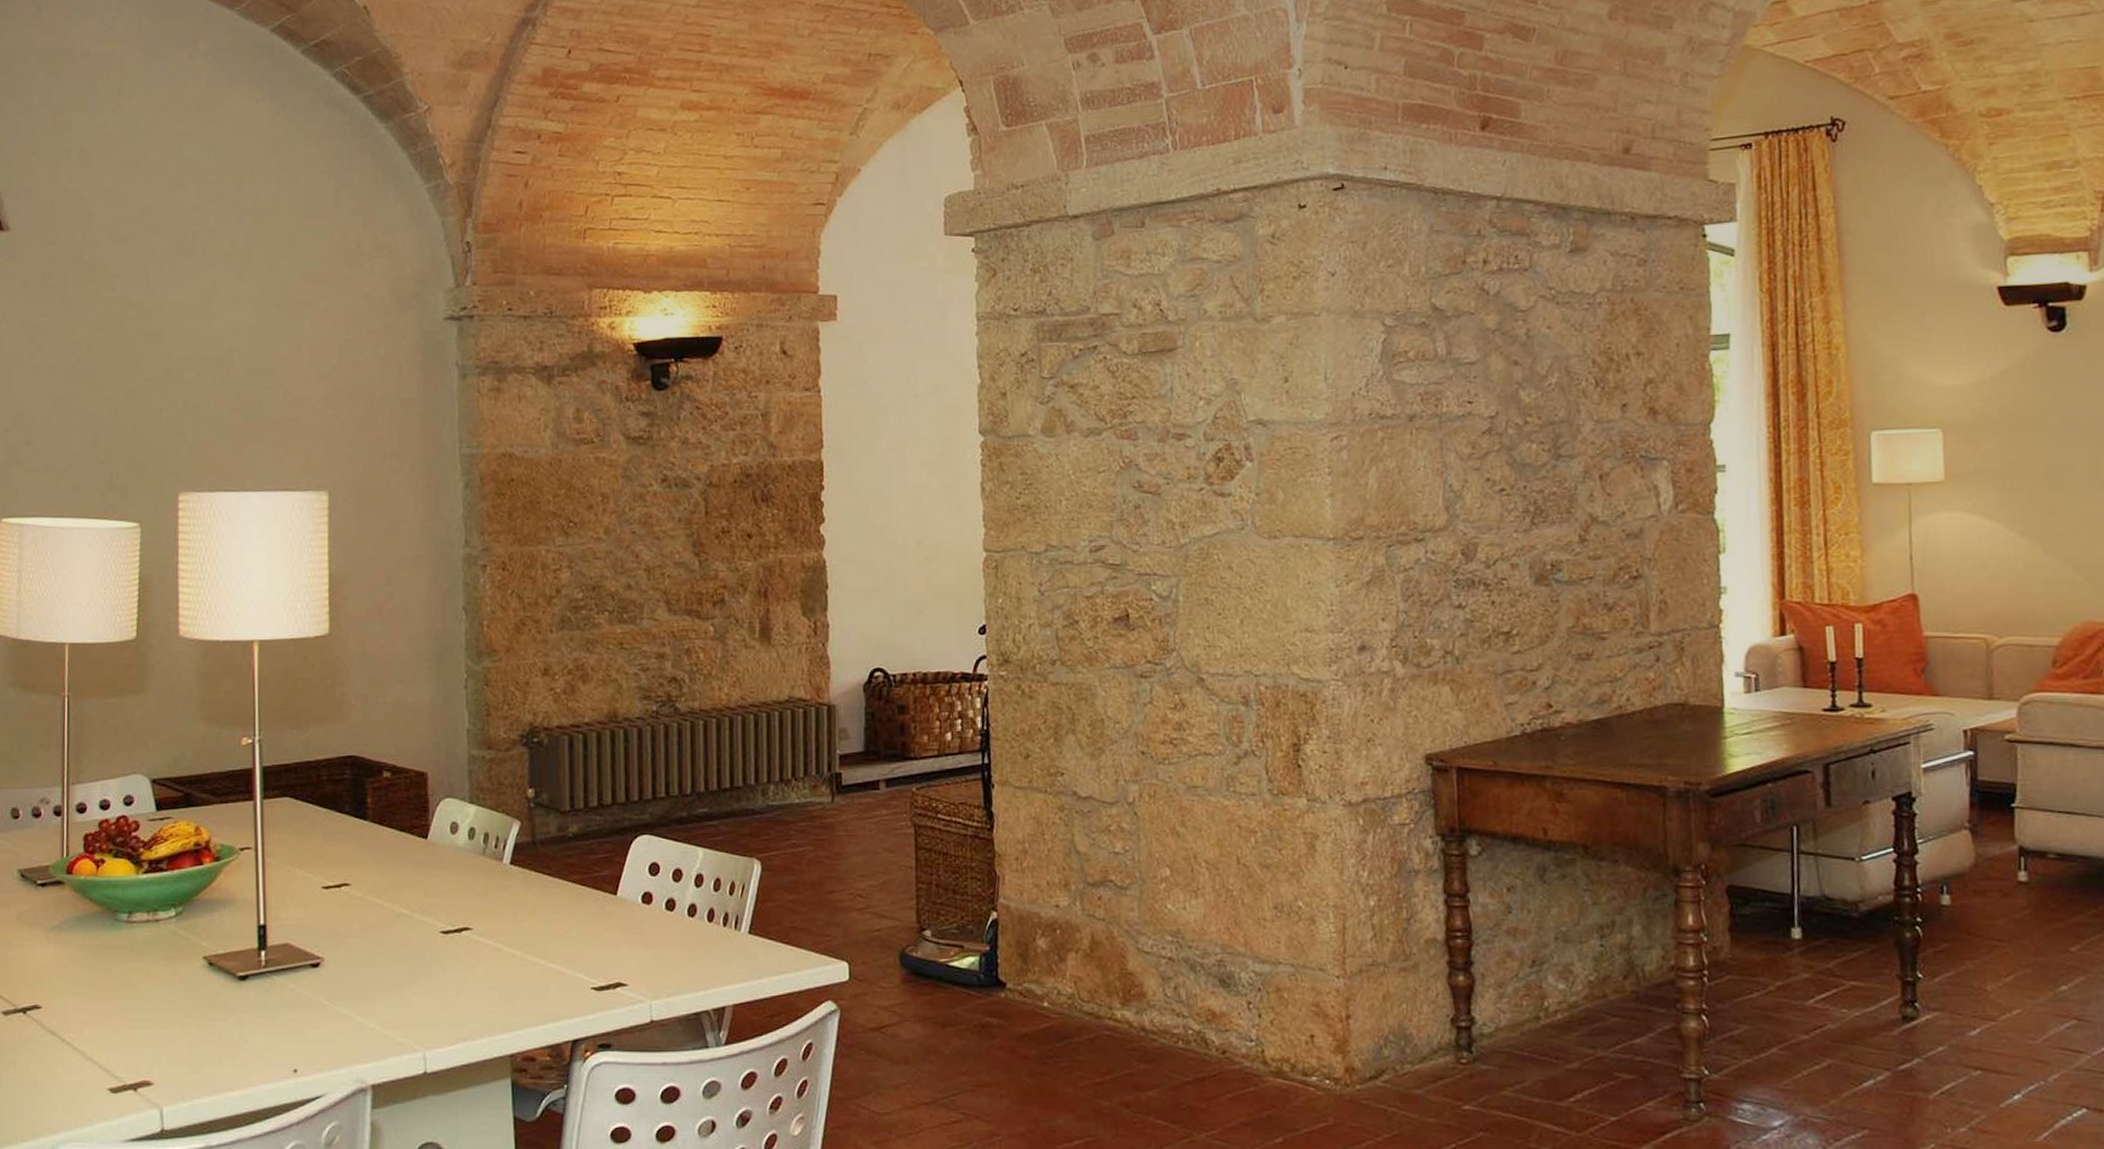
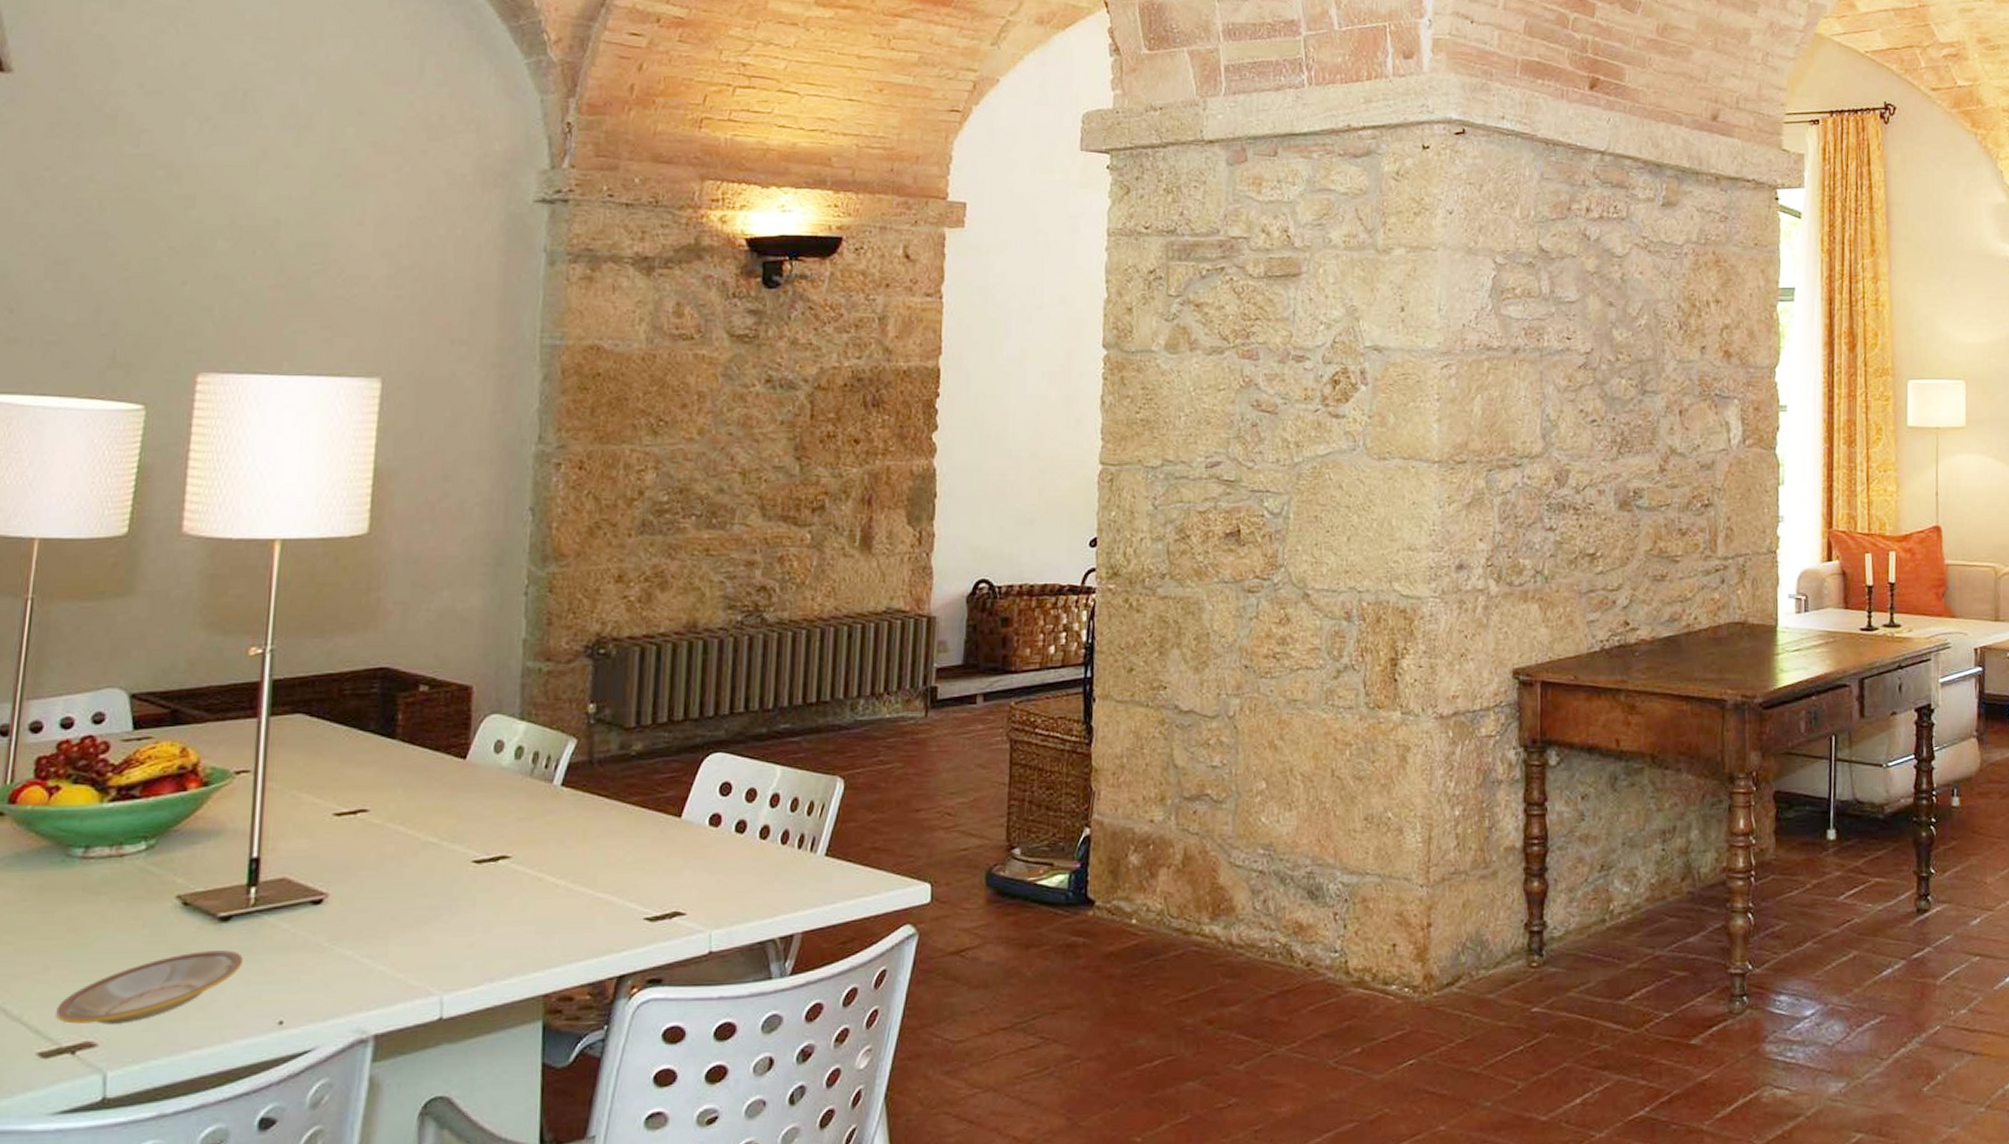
plate: none [119,1006,260,1066] -> present [56,950,243,1024]

